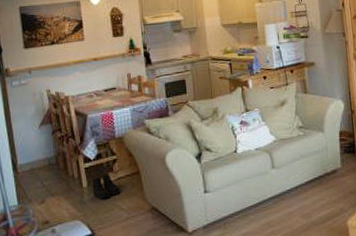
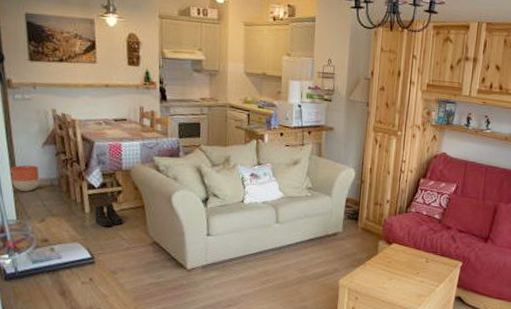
planter: none [10,147,38,175] -> present [10,164,39,191]

